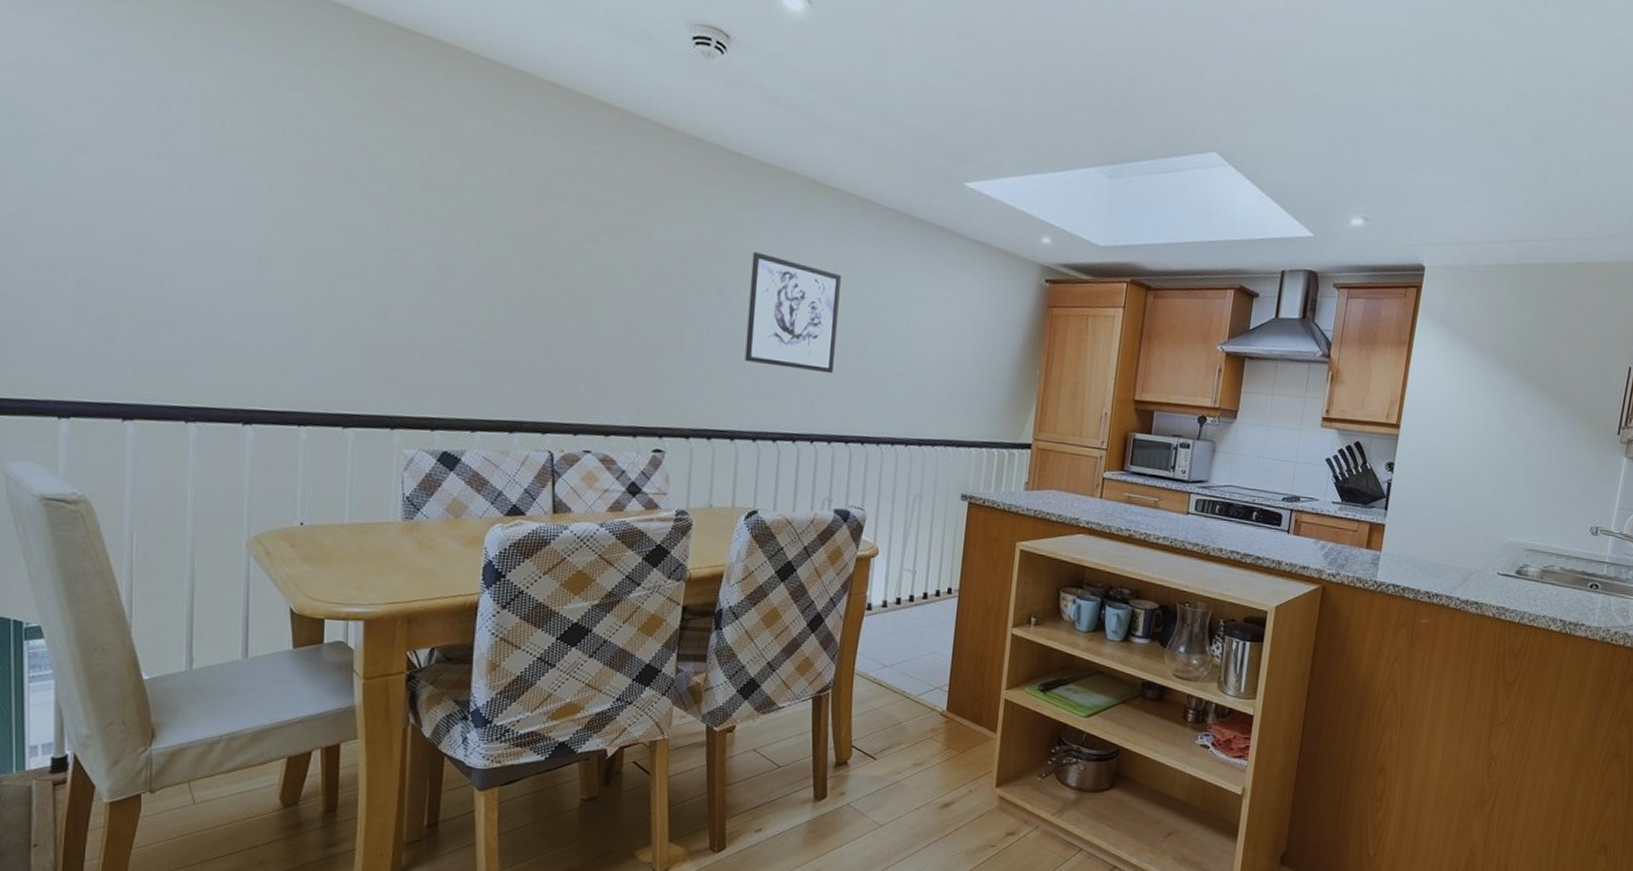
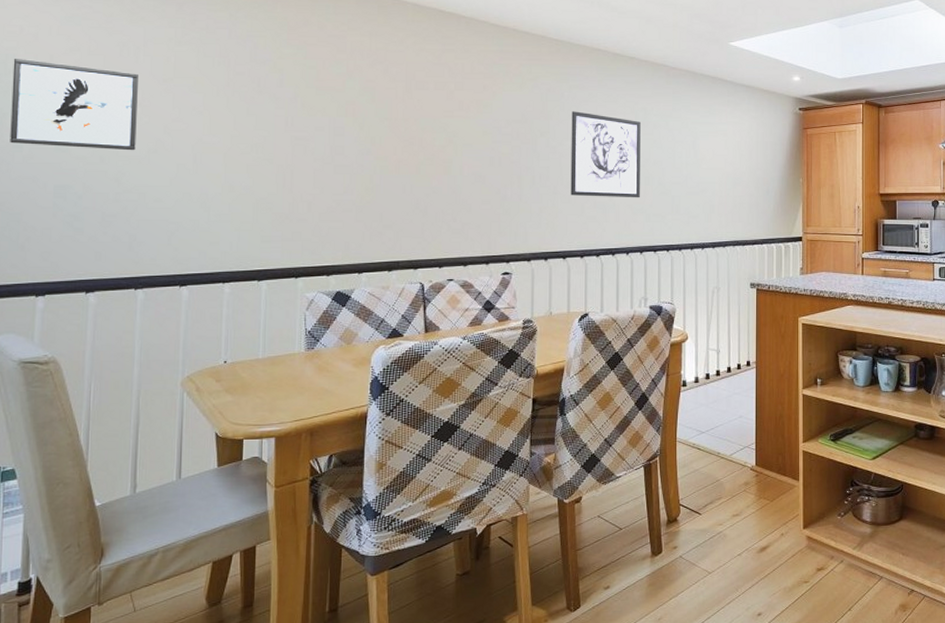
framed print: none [14,98,183,243] -> present [10,58,138,151]

